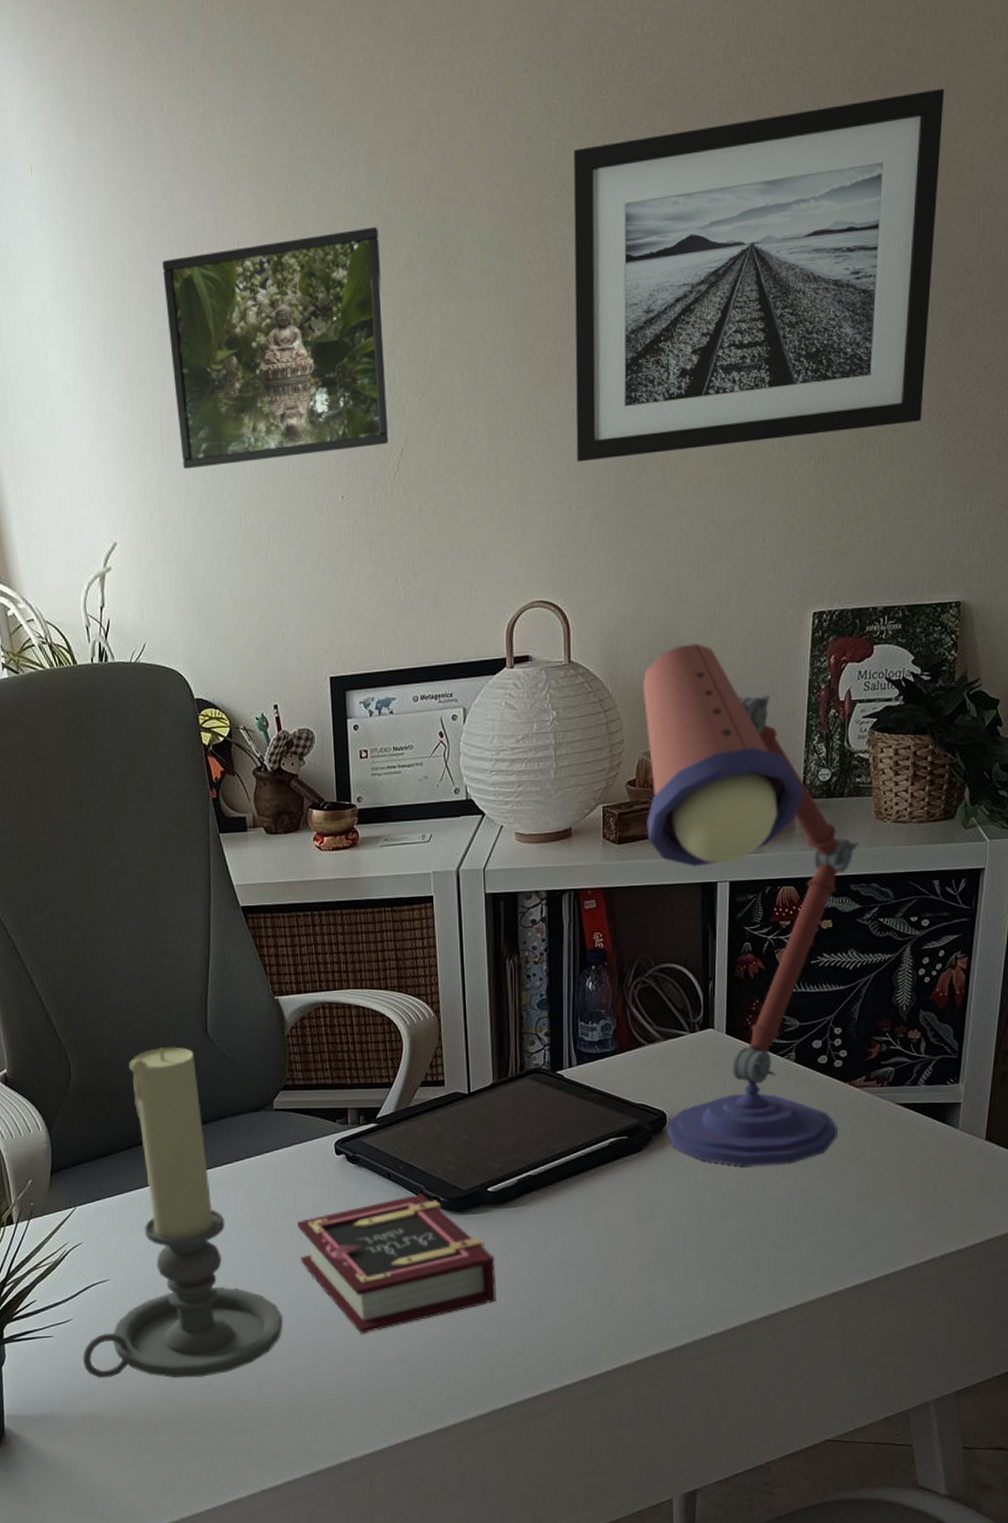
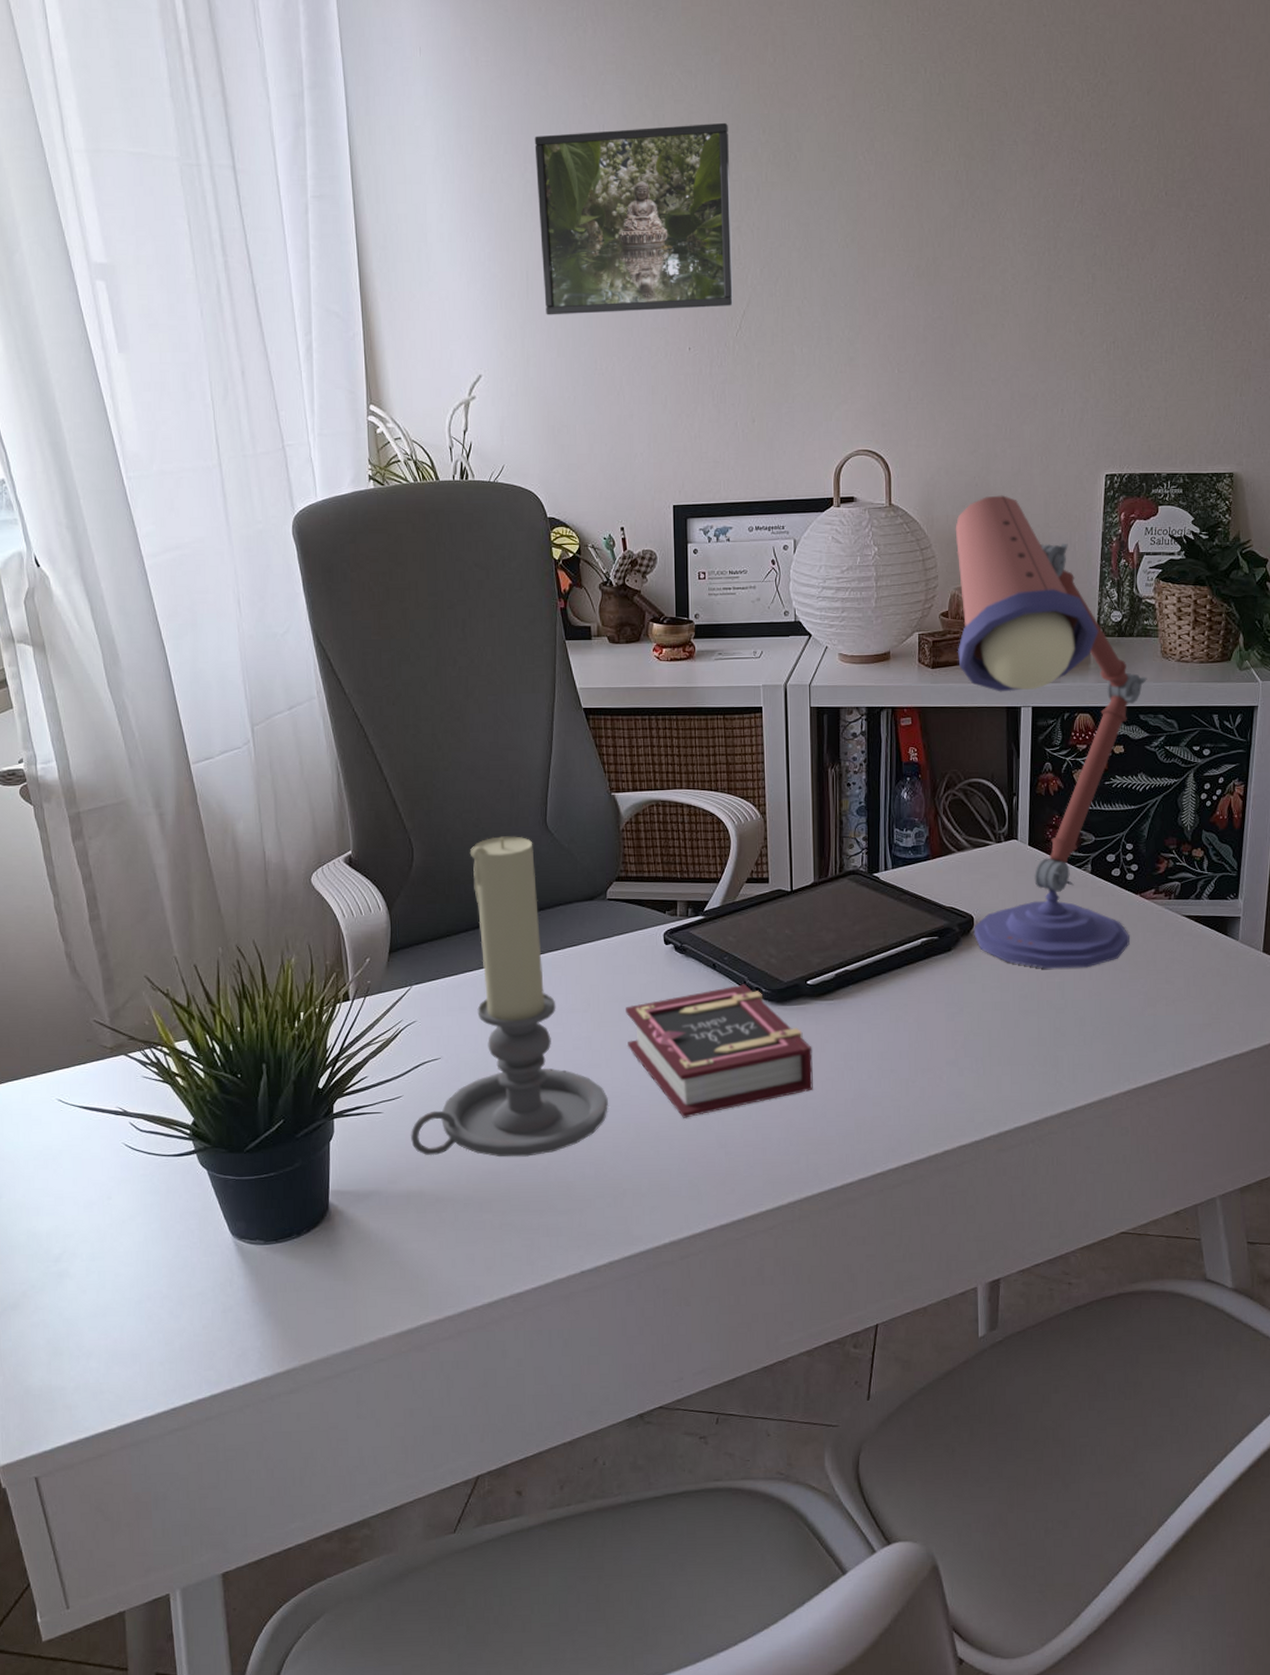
wall art: present [573,88,944,462] -> none [898,49,1213,333]

